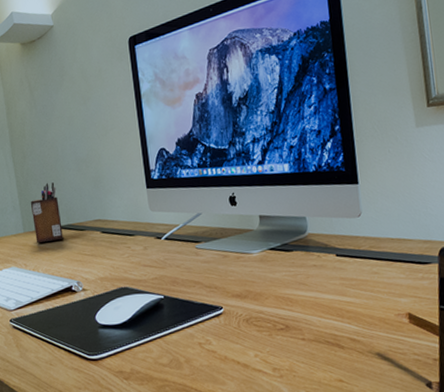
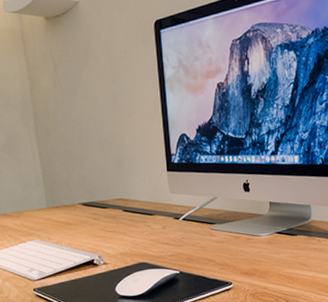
desk organizer: present [30,182,63,244] -> none [53,161,86,219]

